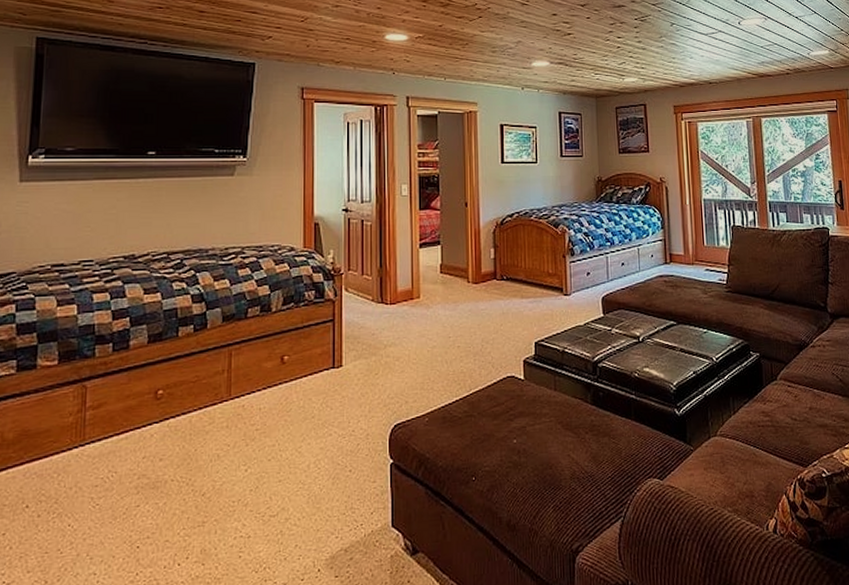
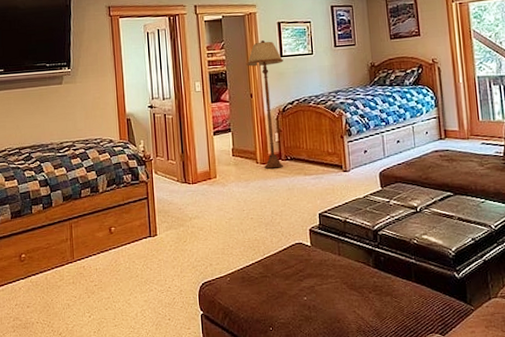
floor lamp: none [463,143,504,289] -> present [246,40,283,169]

